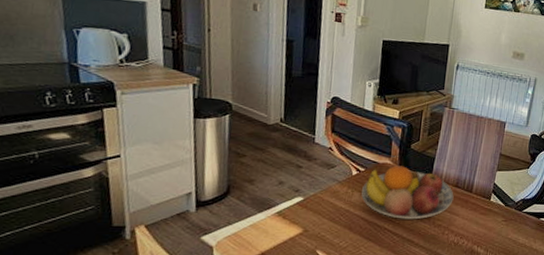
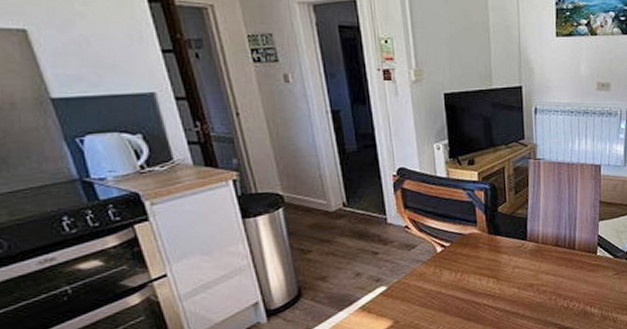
fruit bowl: present [361,165,454,220] -> none [451,233,556,292]

